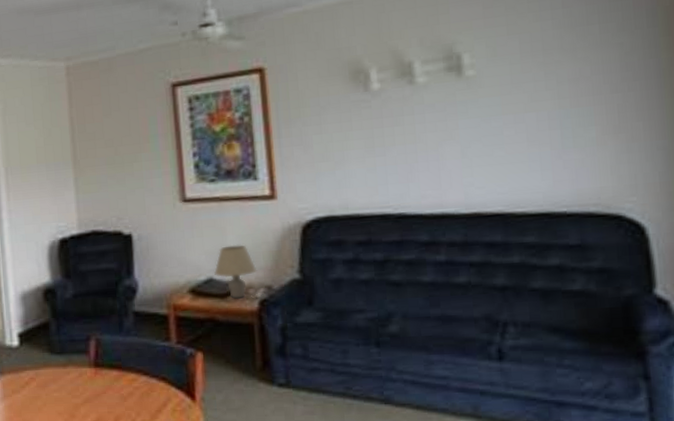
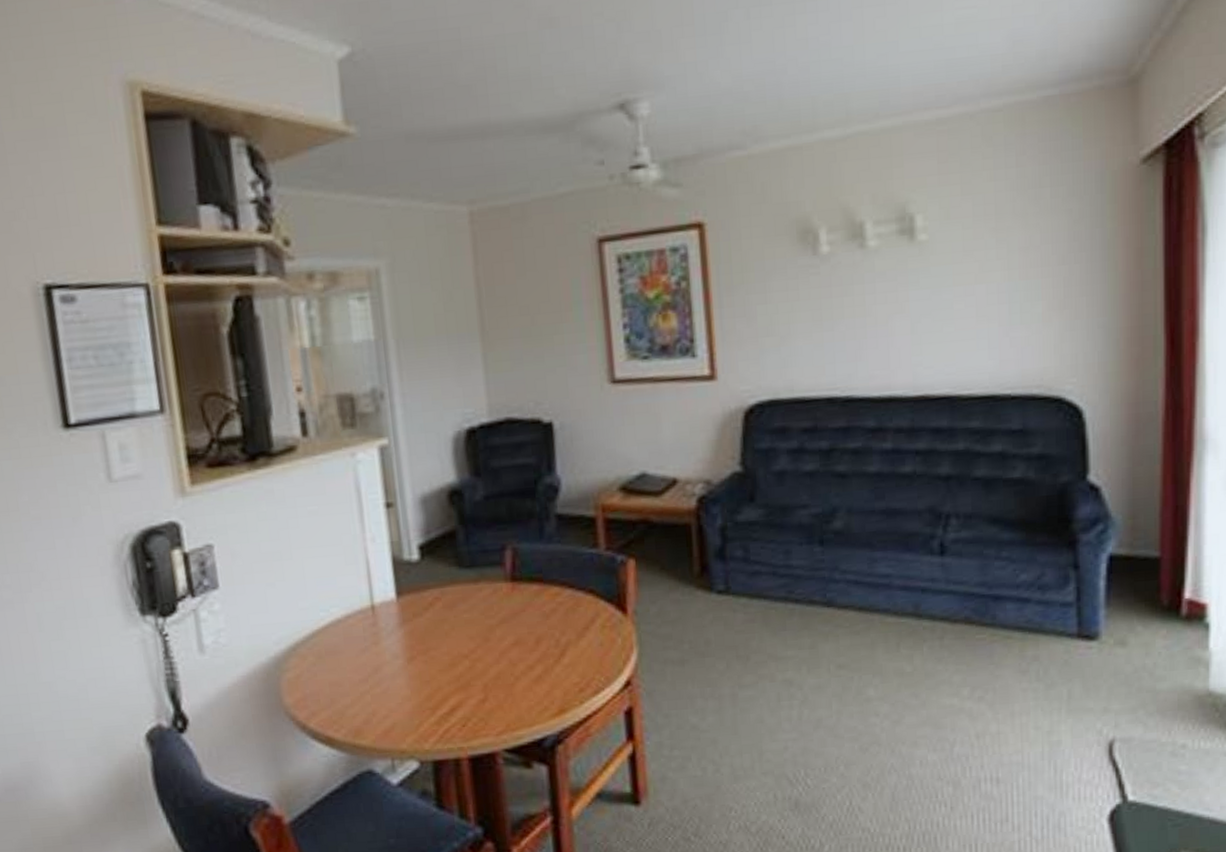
table lamp: present [214,245,258,299] -> none [648,433,695,496]

